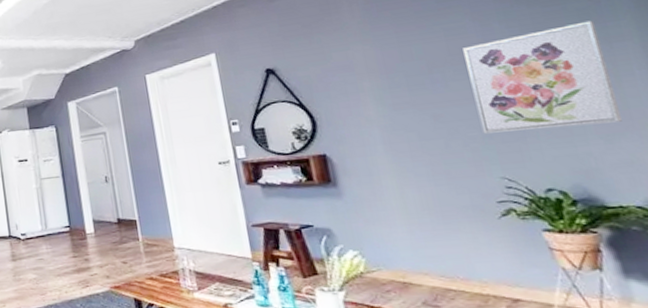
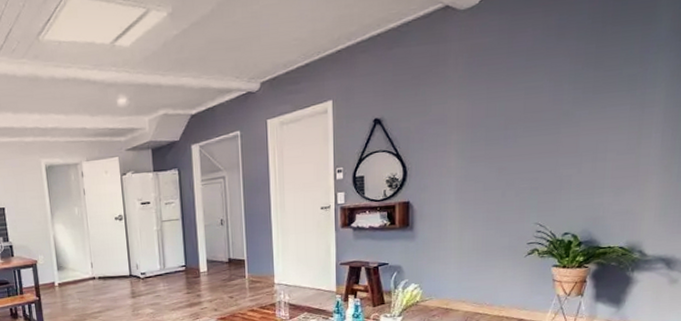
wall art: present [463,20,622,134] -> none [532,86,638,186]

